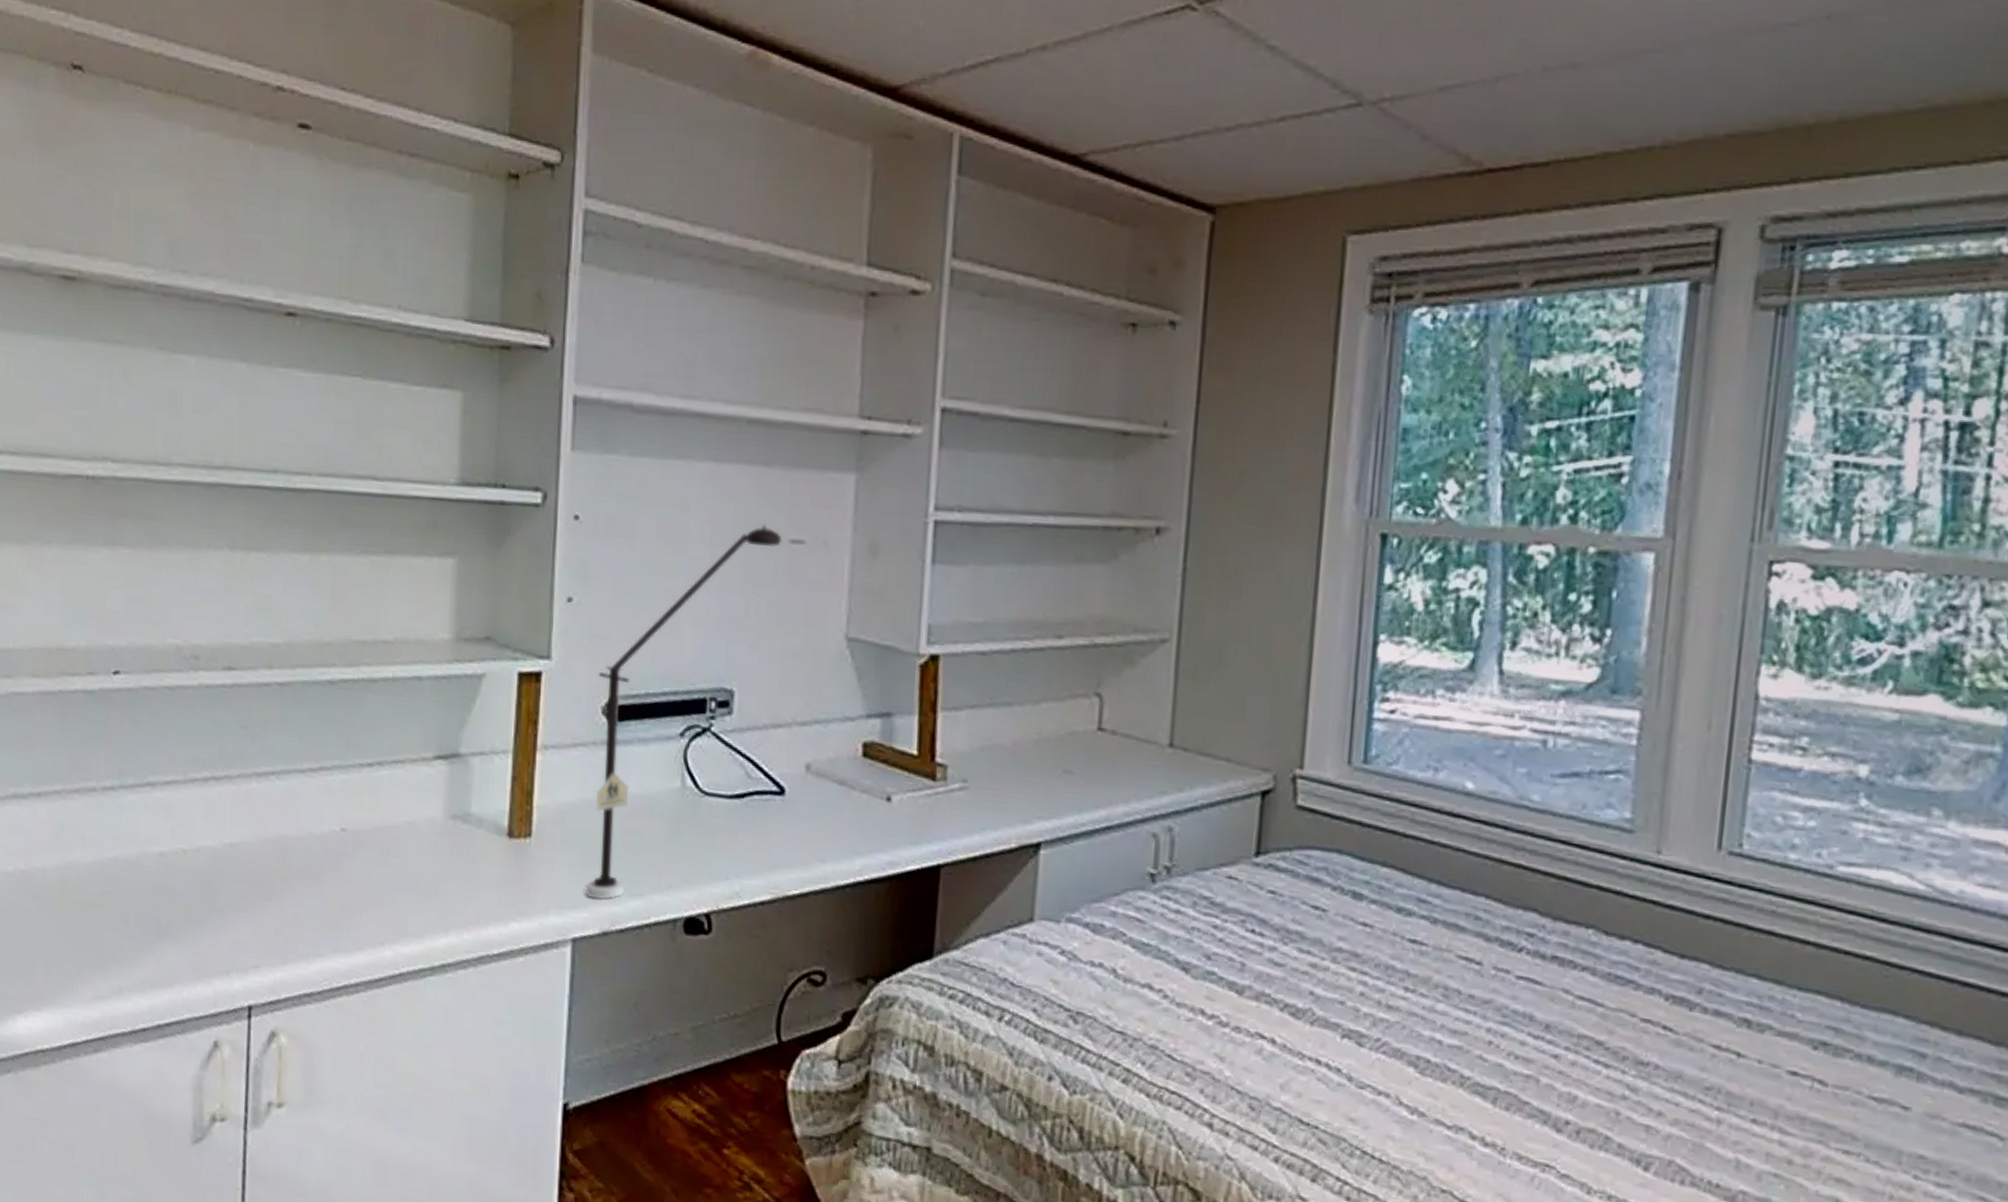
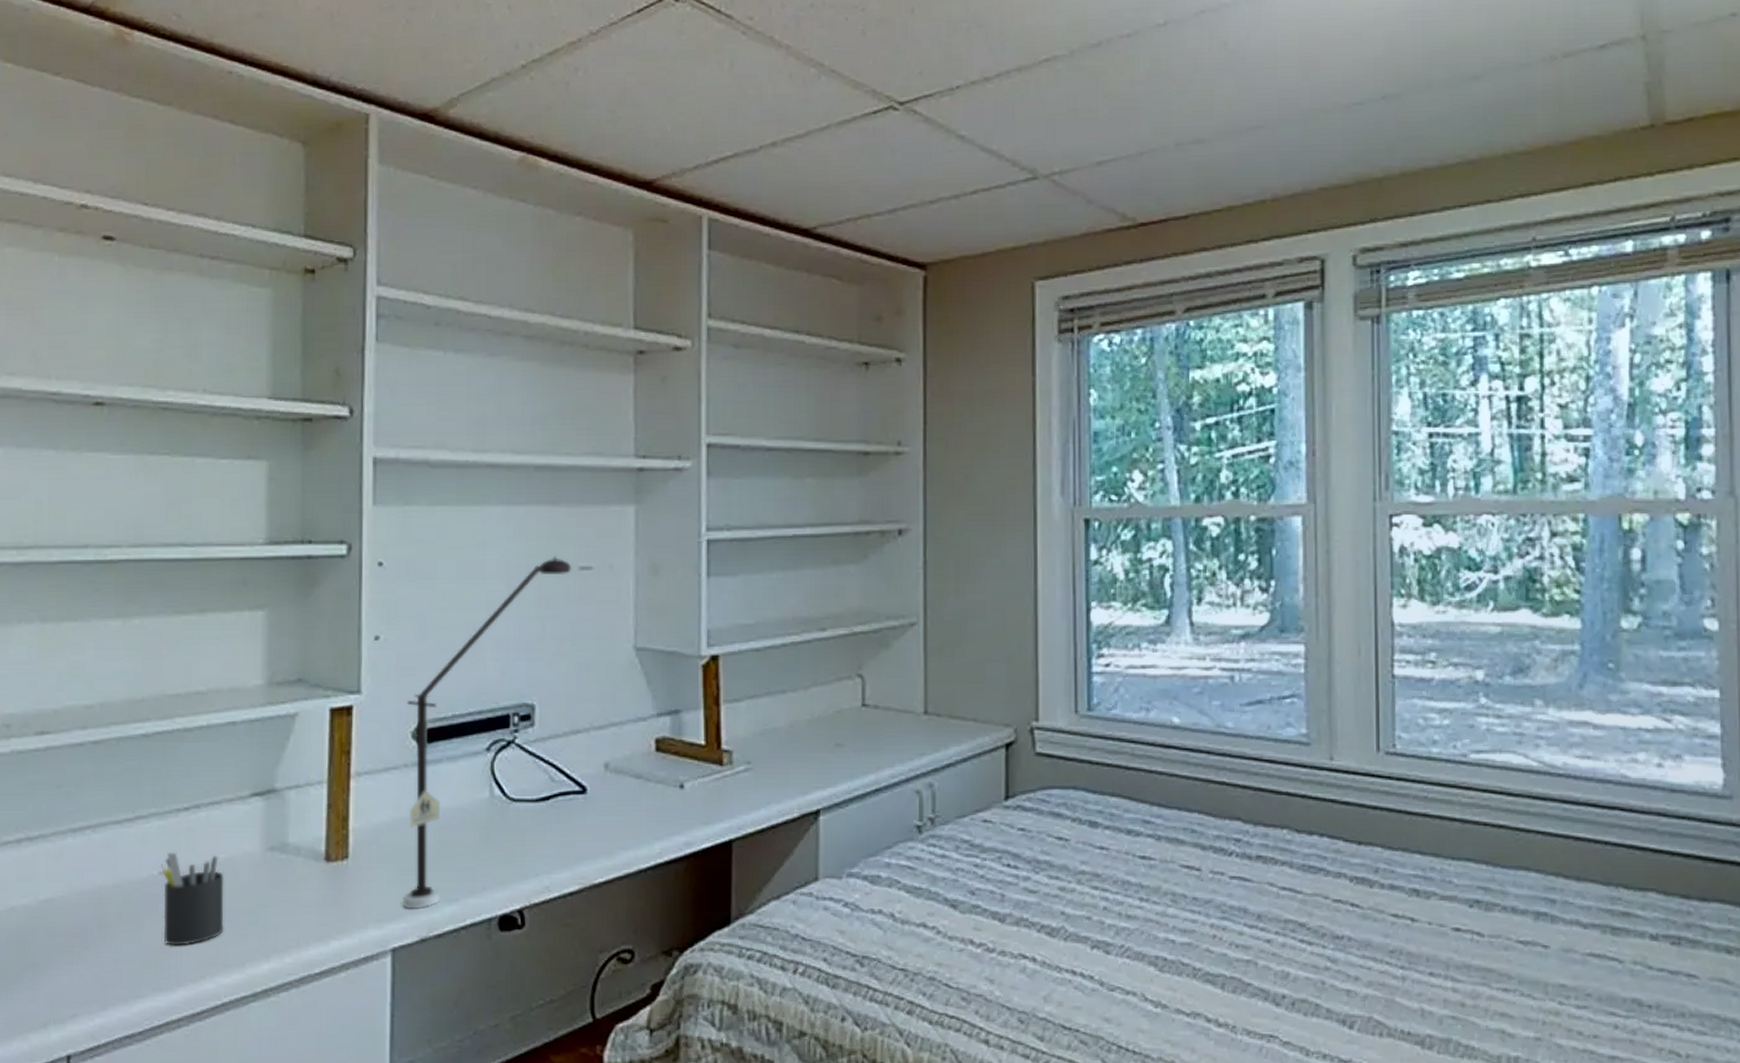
pen holder: none [343,809,406,908] -> present [161,853,224,946]

